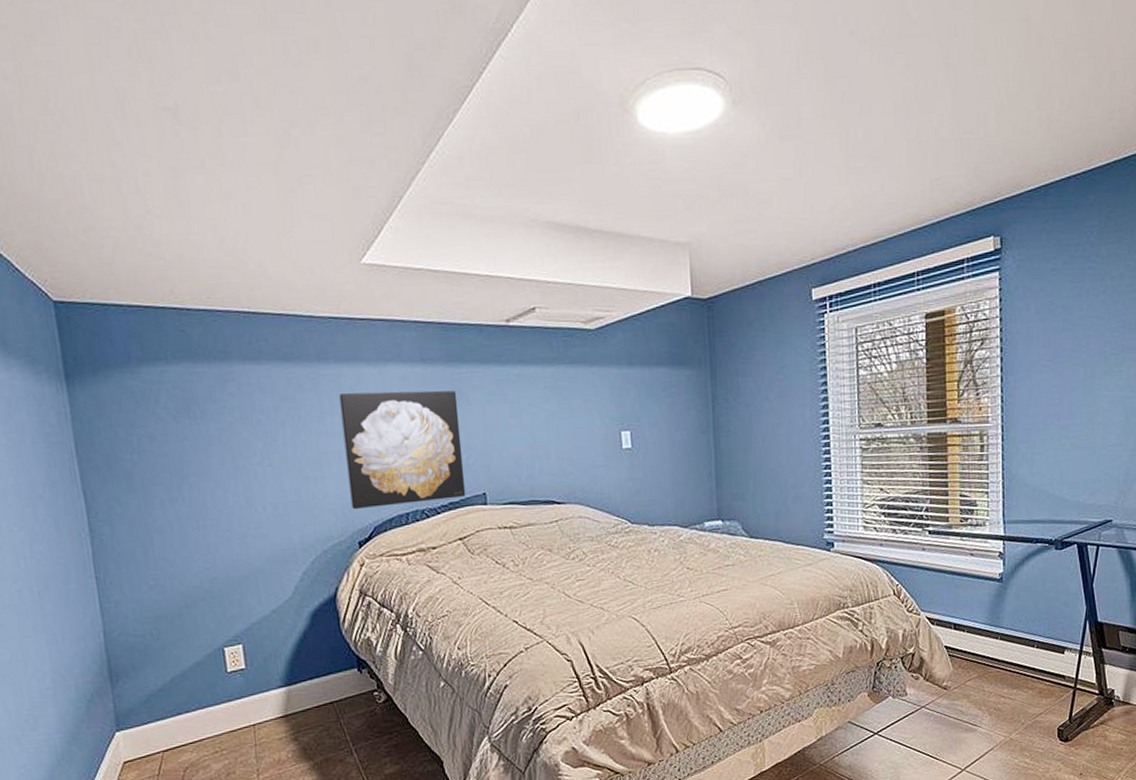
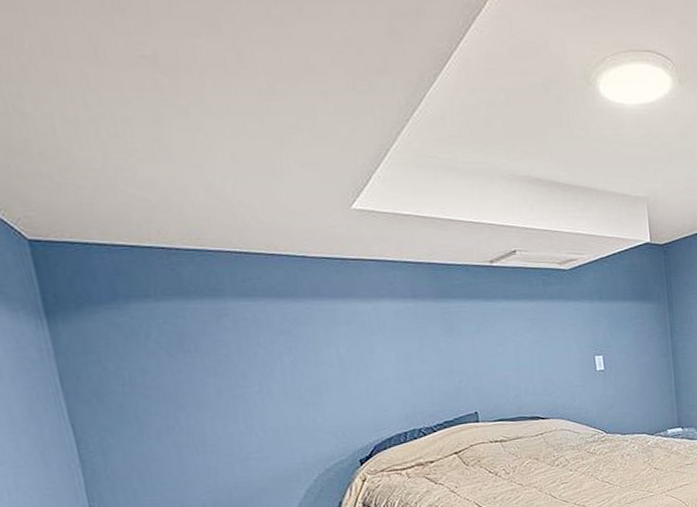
wall art: present [339,390,466,510] -> none [335,323,460,432]

